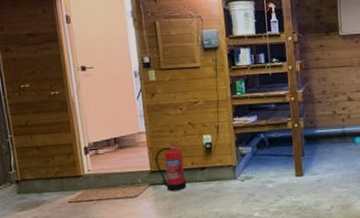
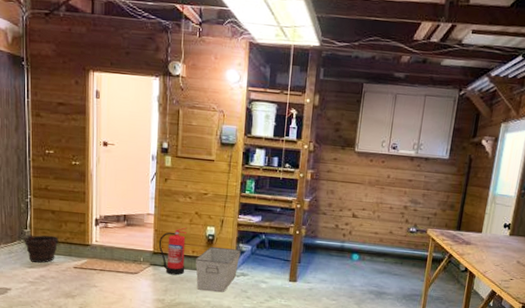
bucket: none [9,172,49,205] -> present [24,234,59,263]
storage bin: none [195,153,242,203] -> present [195,247,241,293]

